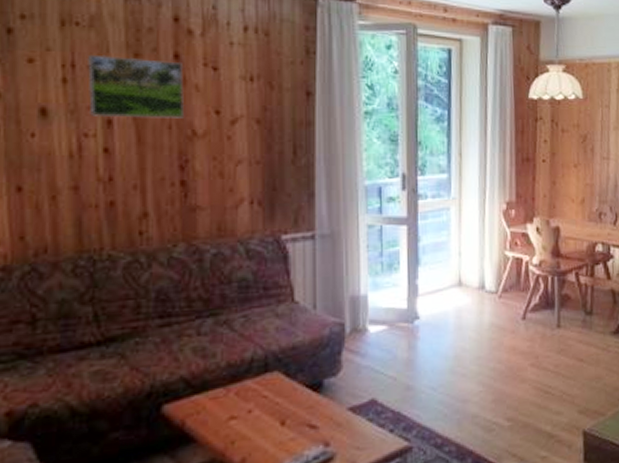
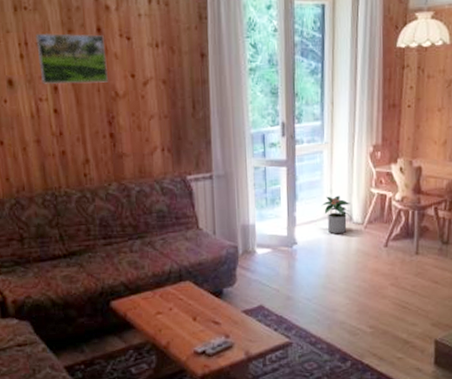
potted plant: none [448,259,484,306] -> present [321,195,352,234]

